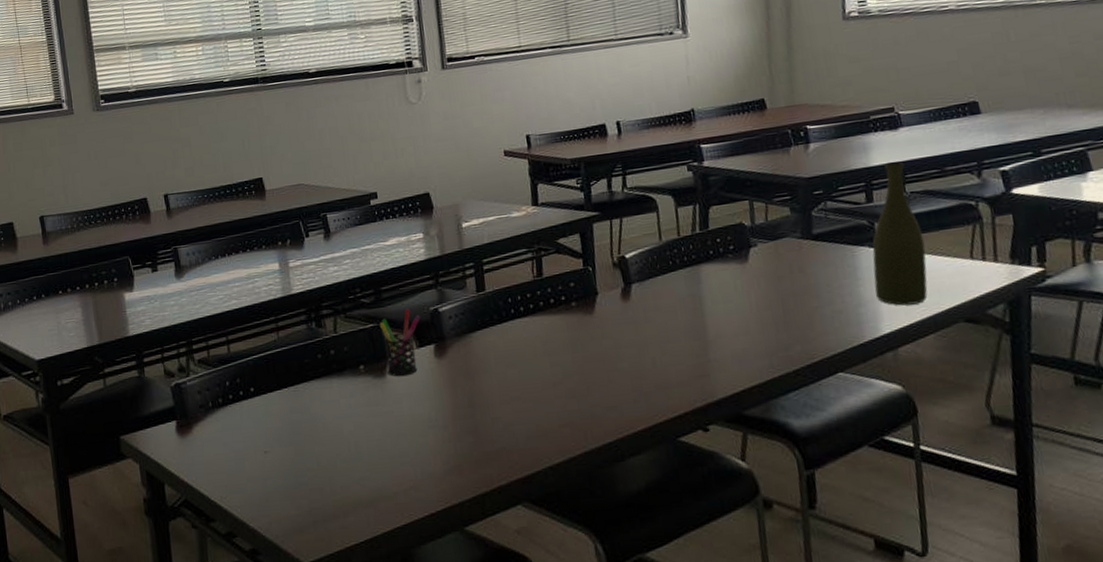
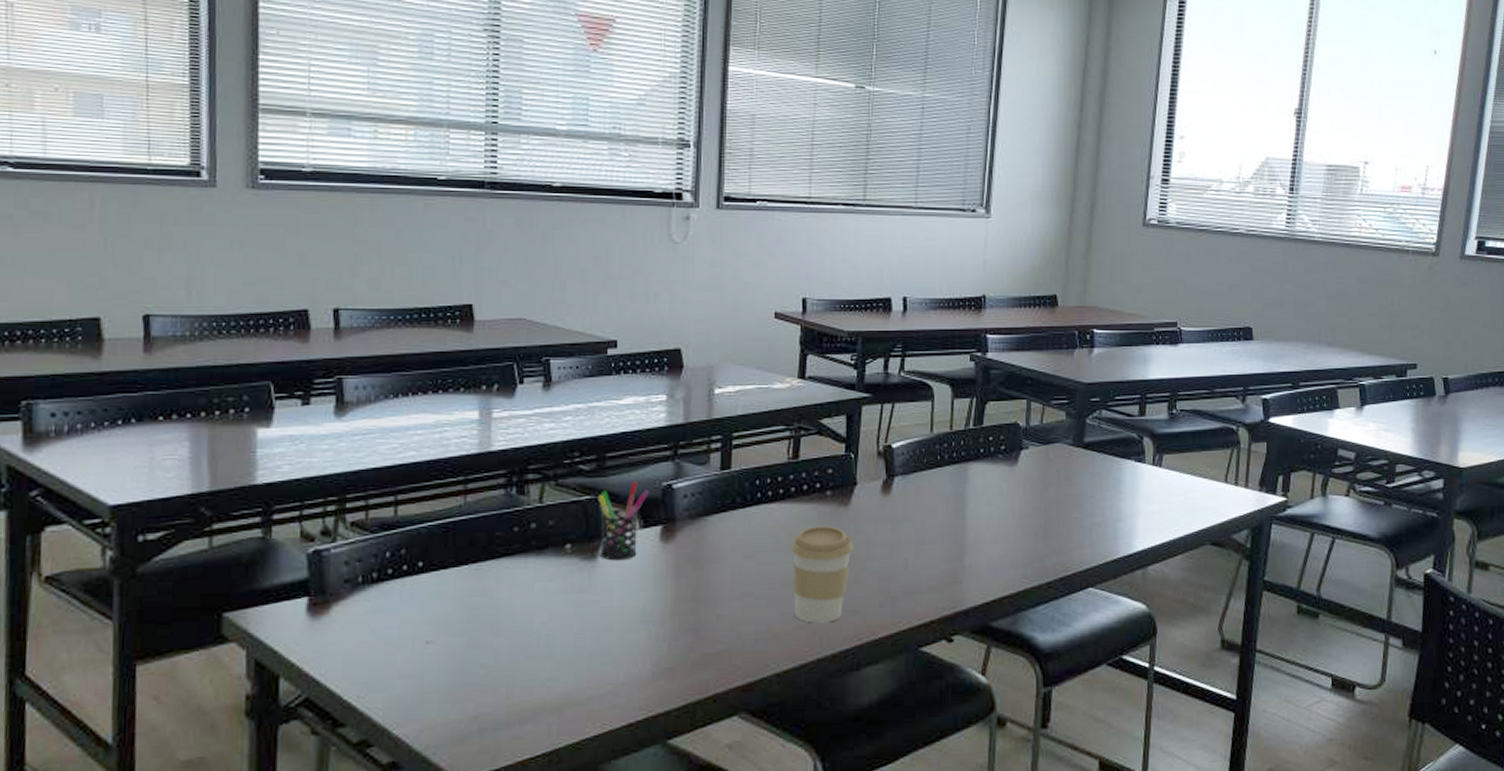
coffee cup: none [546,332,604,421] -> present [791,525,854,623]
bottle: present [872,161,928,306] -> none [1134,376,1186,524]

